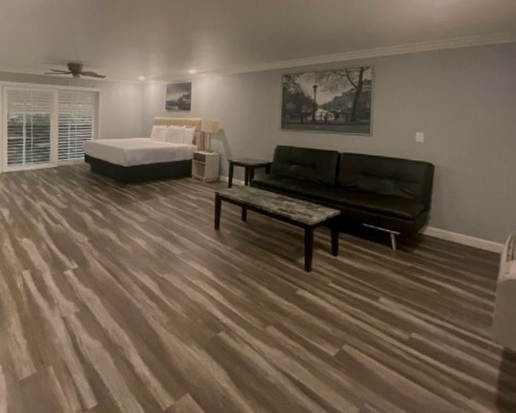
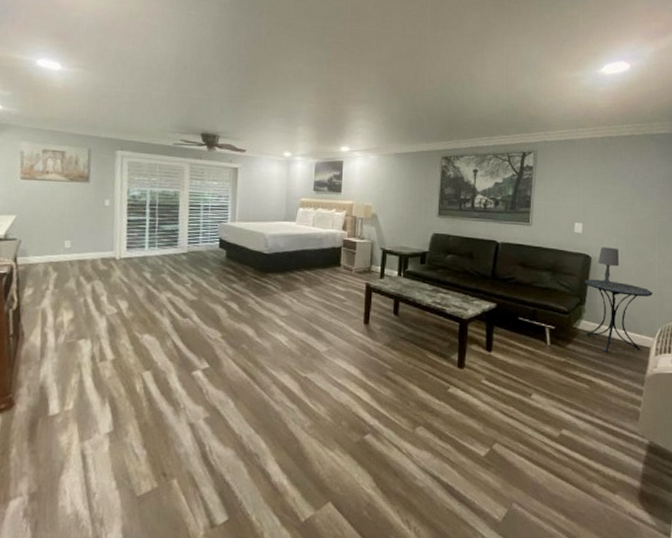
side table: none [428,186,501,258] -> present [584,278,653,352]
table lamp: none [441,155,463,194] -> present [597,247,619,287]

